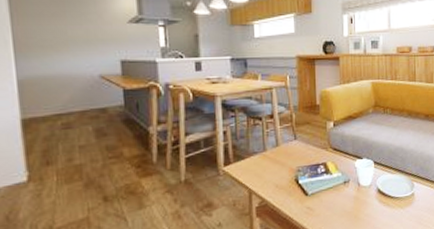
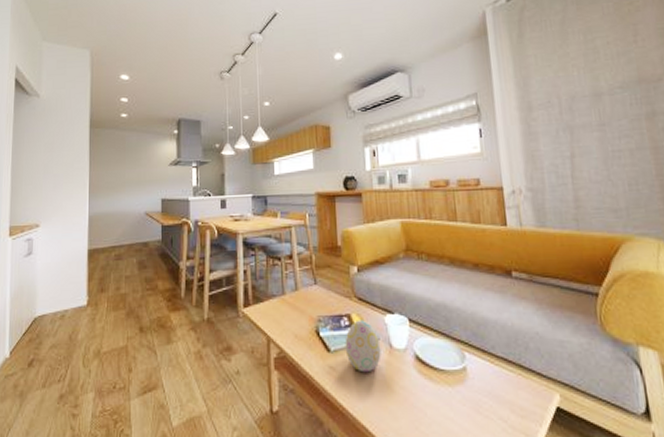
decorative egg: none [321,166,351,208] -> present [345,320,381,373]

